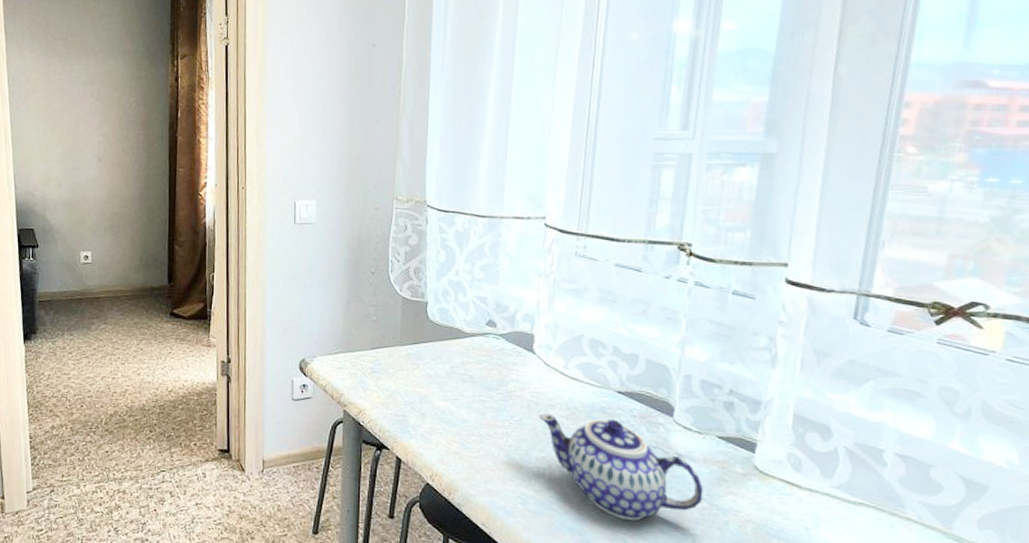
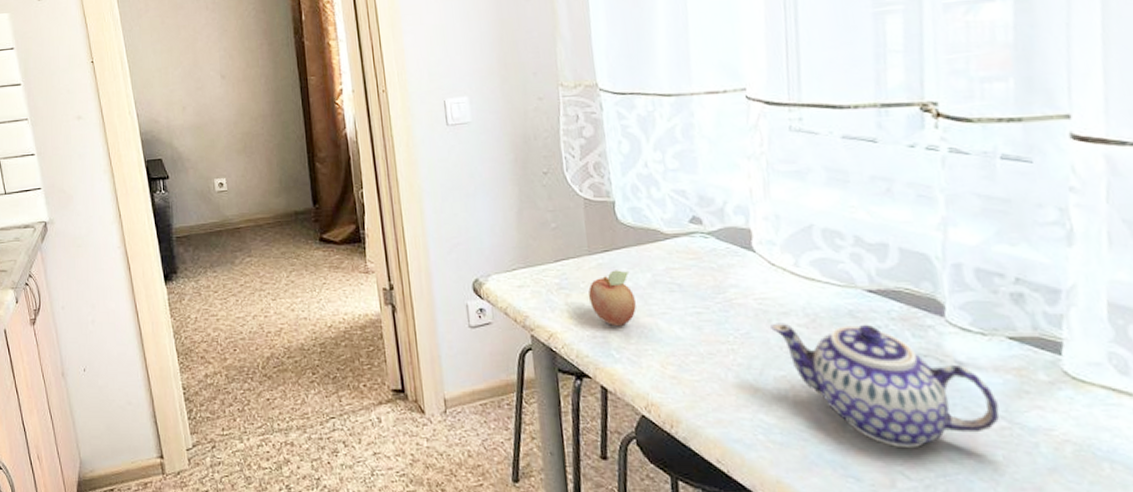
fruit: none [396,360,434,408] -> present [588,270,636,327]

